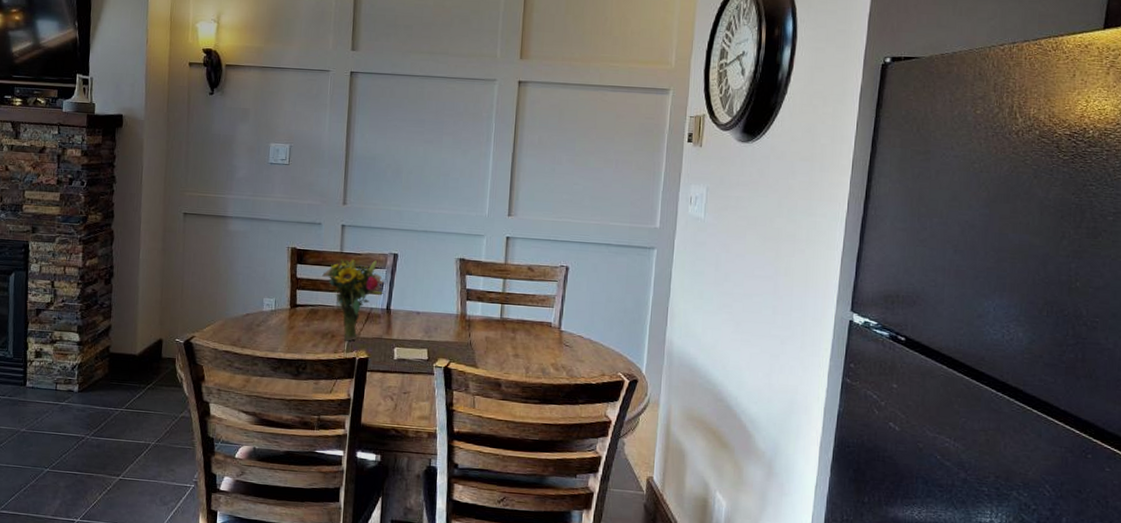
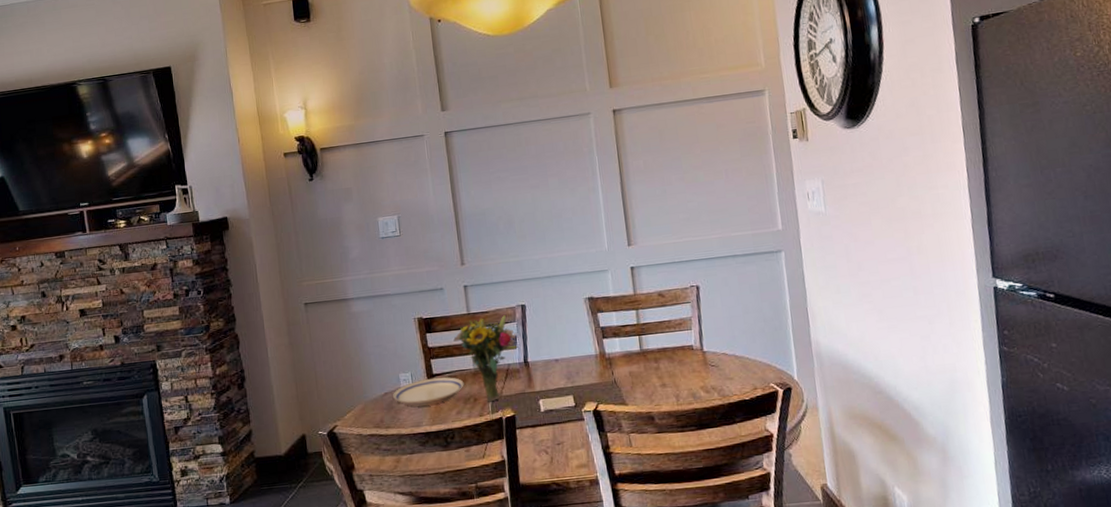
plate: none [254,307,325,334] -> present [393,377,464,407]

